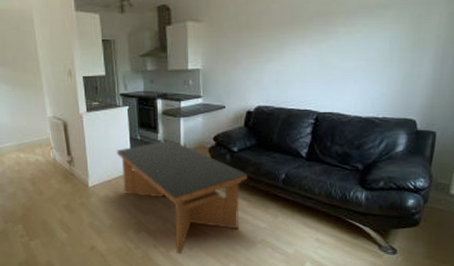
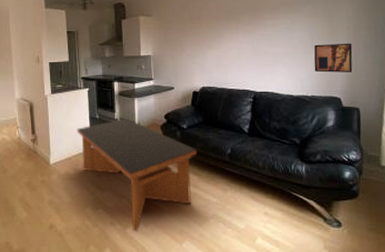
wall art: none [390,55,440,91] -> present [314,43,353,73]

